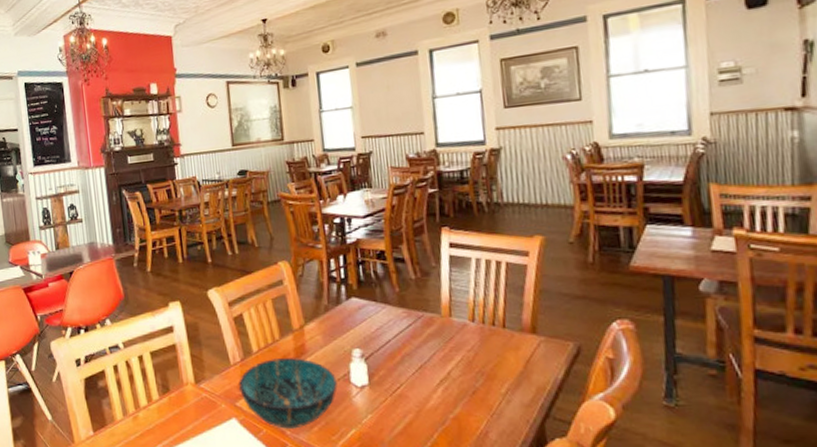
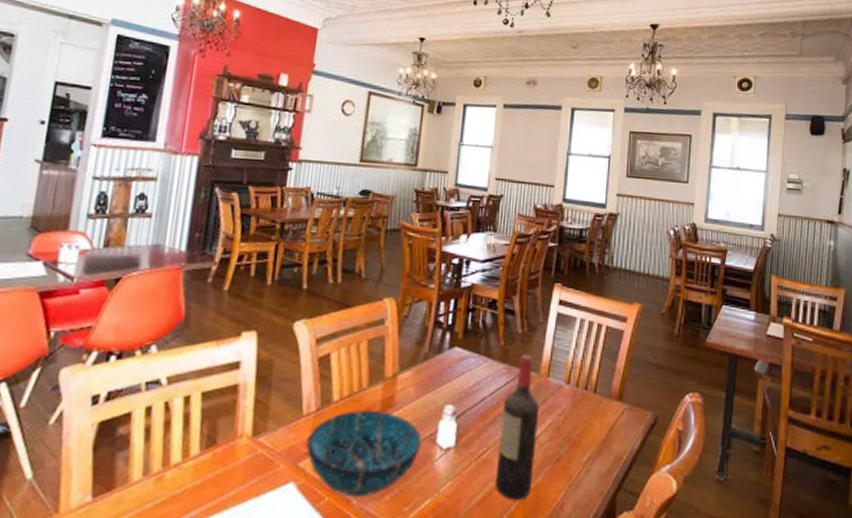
wine bottle: none [408,297,452,429] -> present [495,354,540,500]

